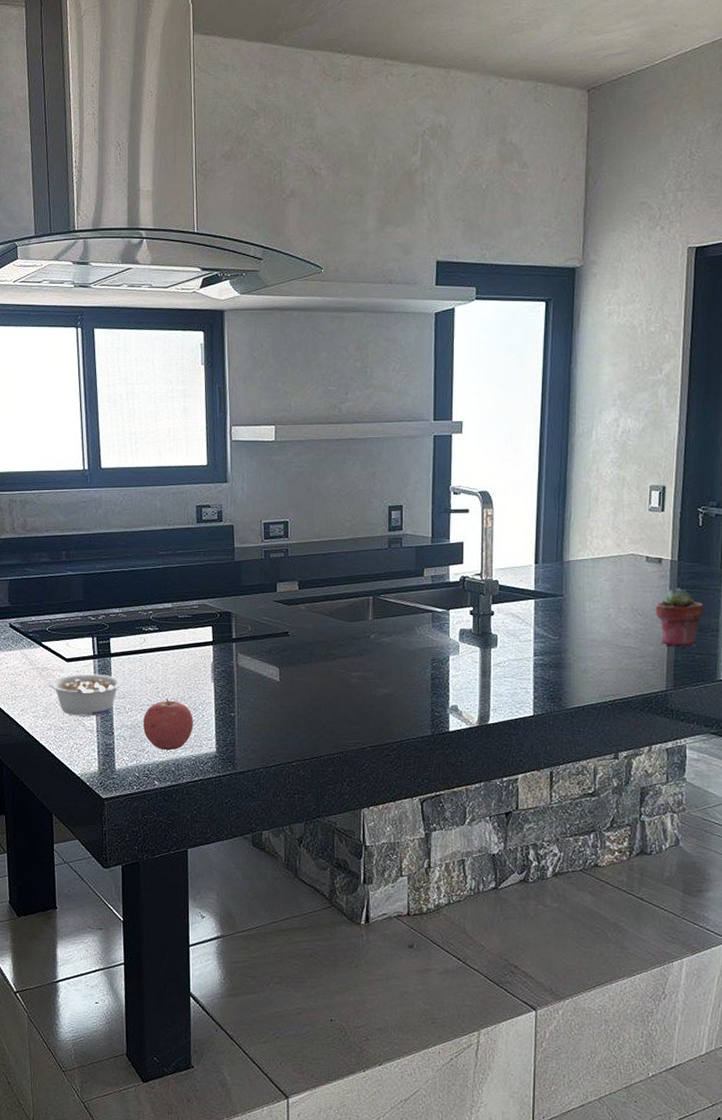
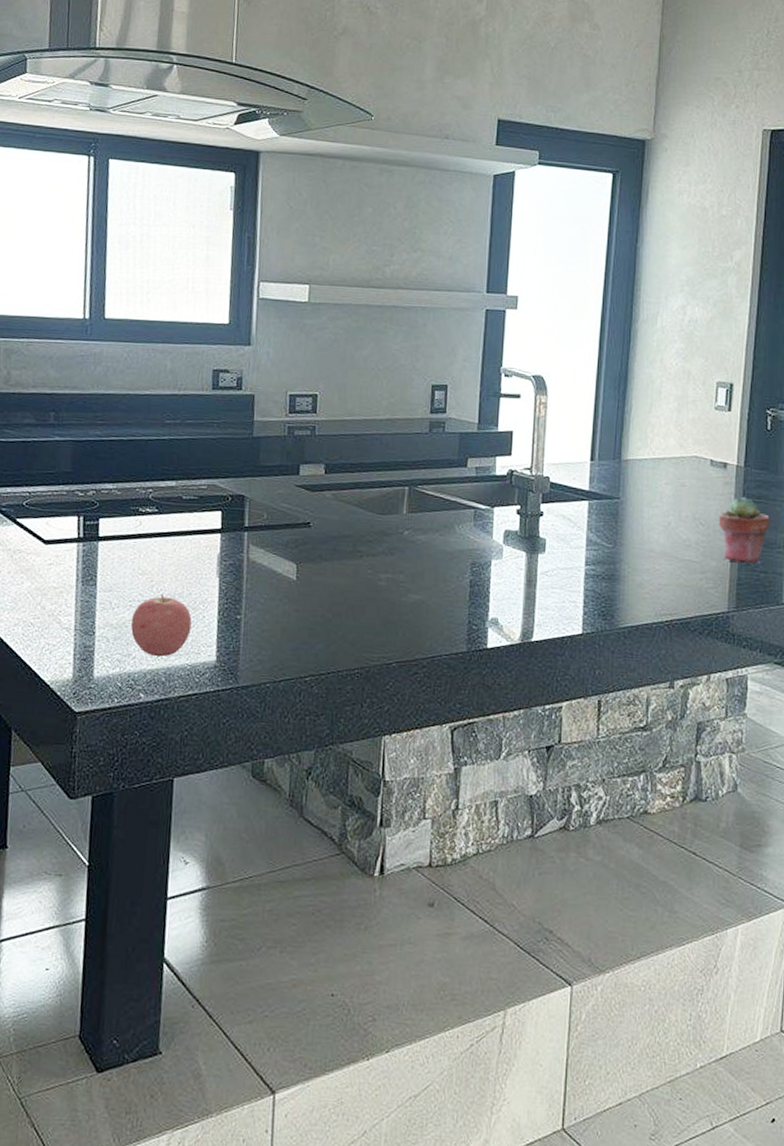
legume: present [50,673,122,717] -> none [22,559,110,612]

